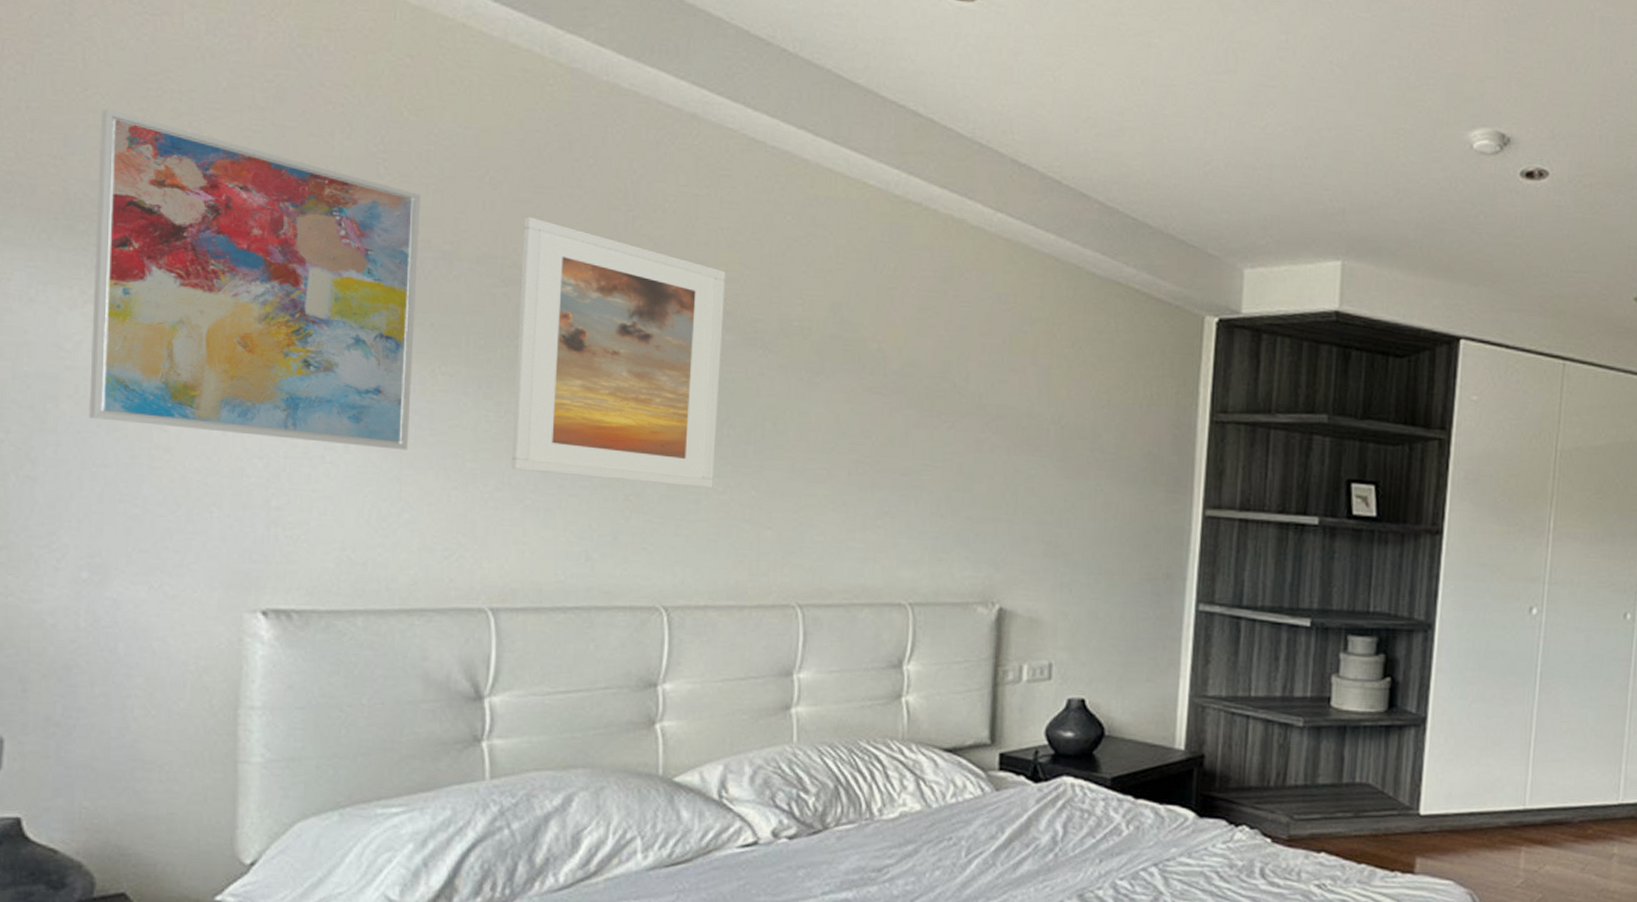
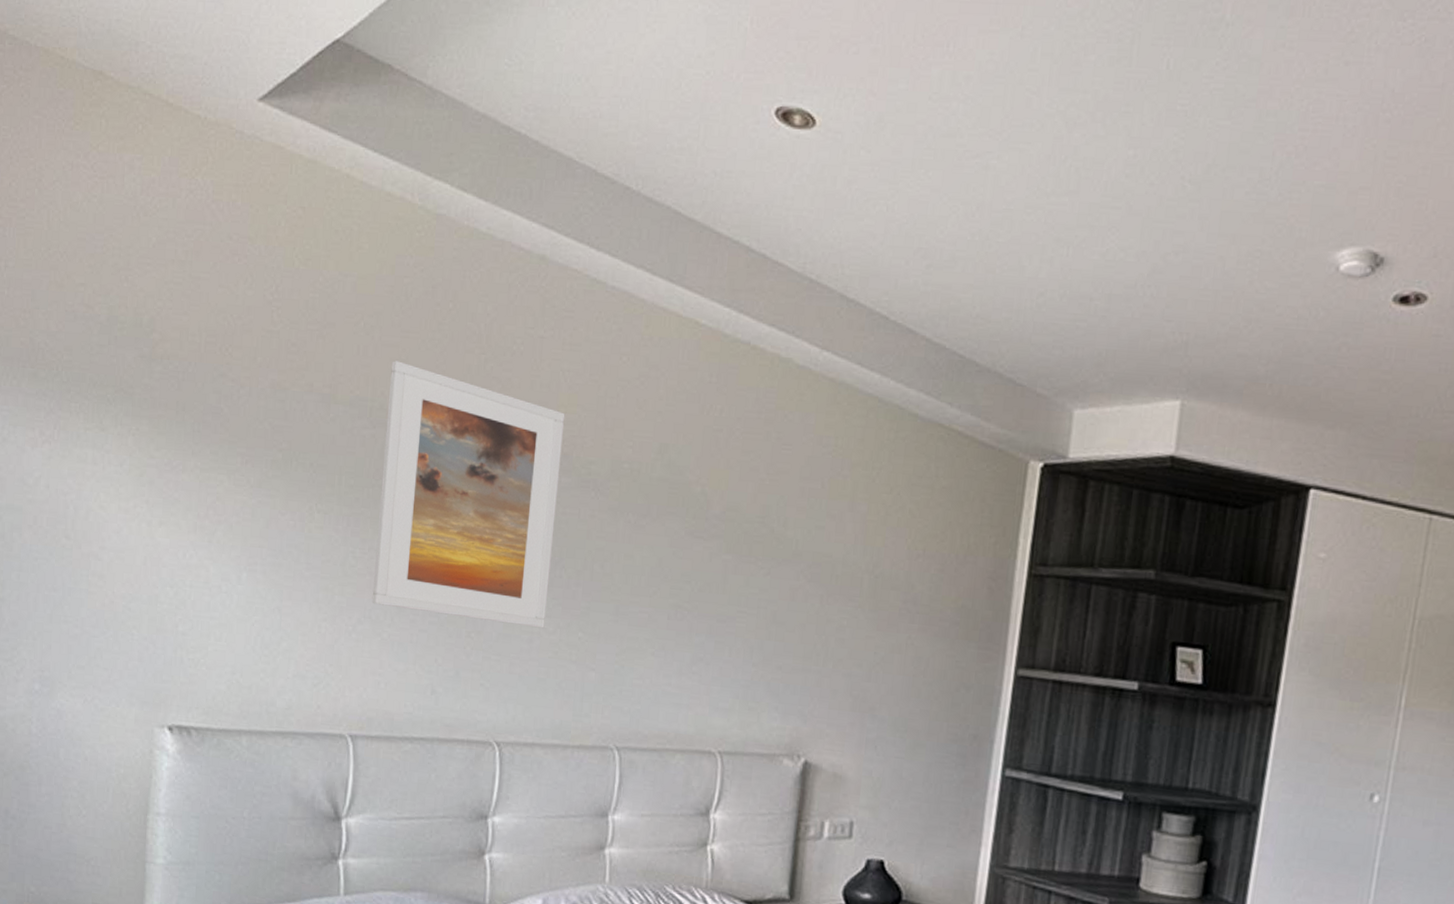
wall art: present [89,109,421,450] -> none [44,266,307,583]

